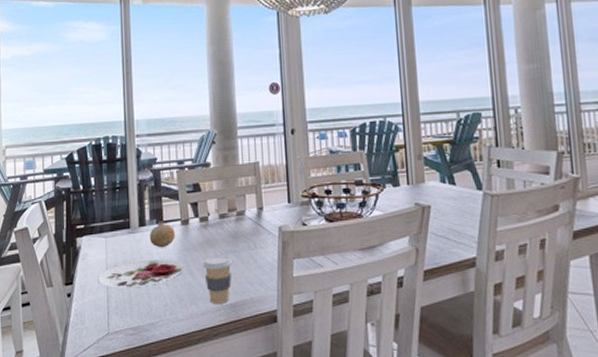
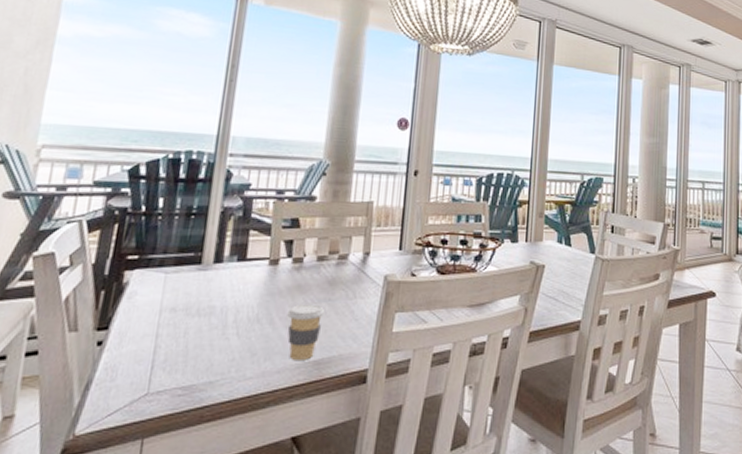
plate: present [97,259,184,288] -> none [145,303,264,338]
fruit: present [149,221,175,248] -> none [224,258,260,291]

